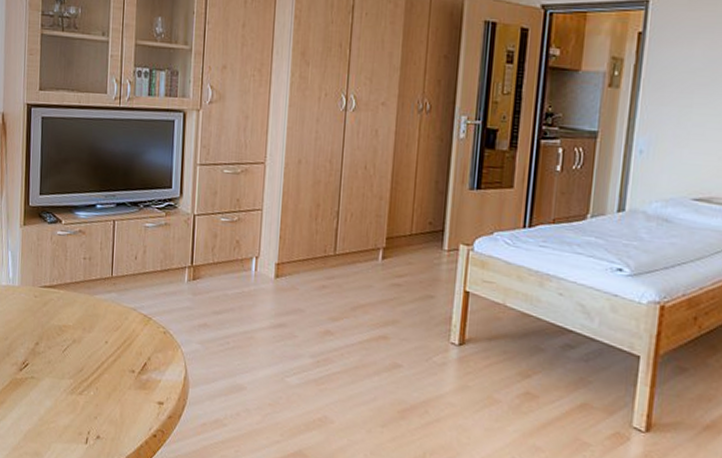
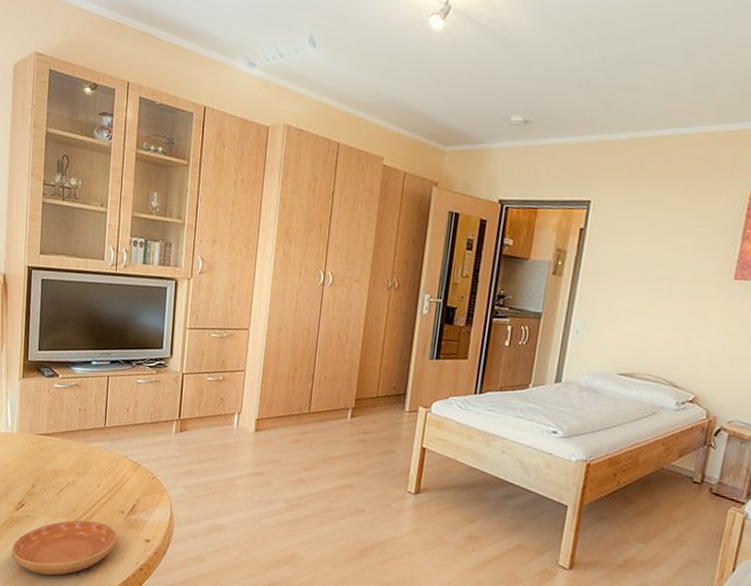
saucer: none [15,381,128,444] -> present [11,520,117,576]

